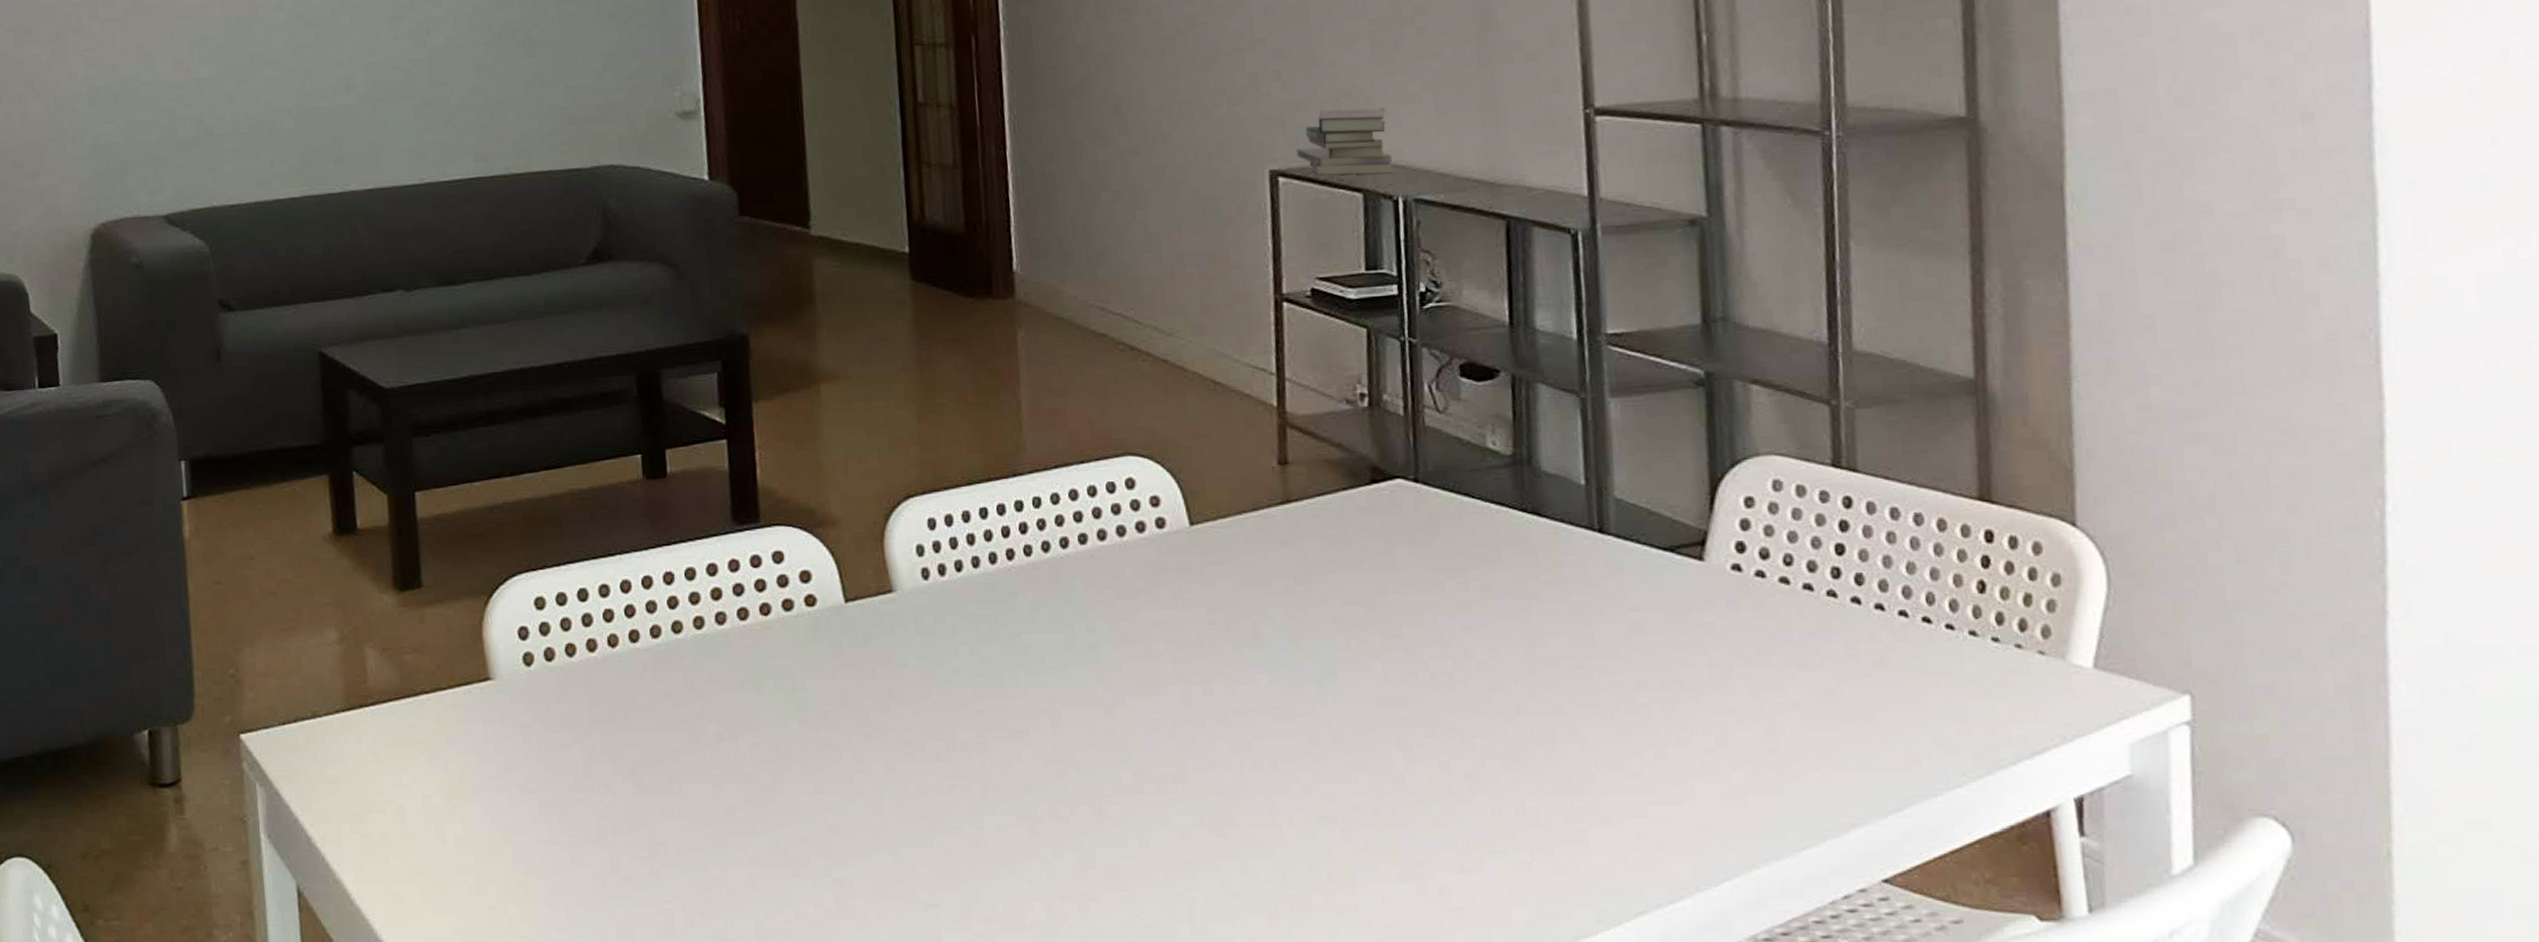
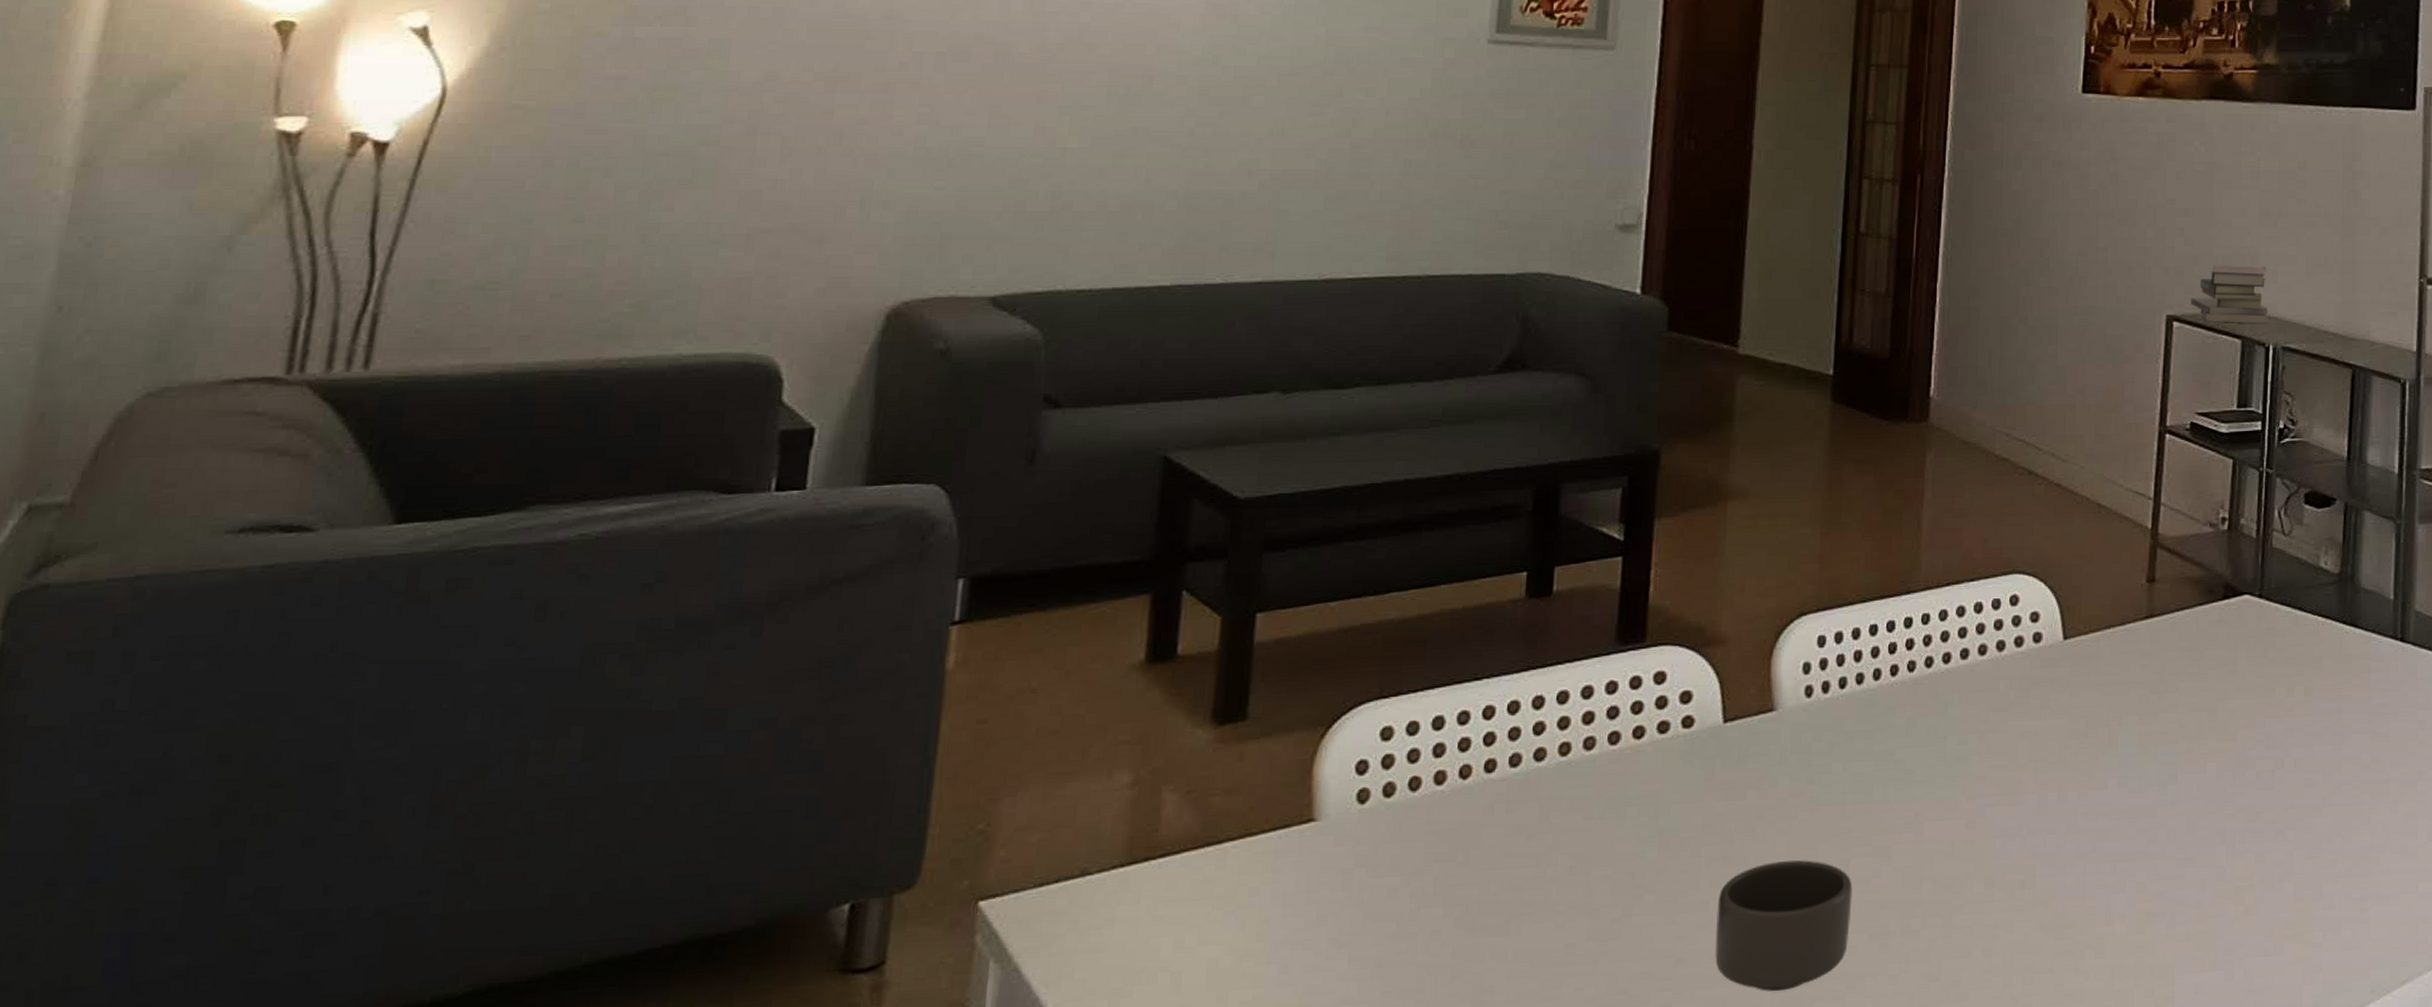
mug: none [862,739,997,865] -> present [1715,860,1853,991]

